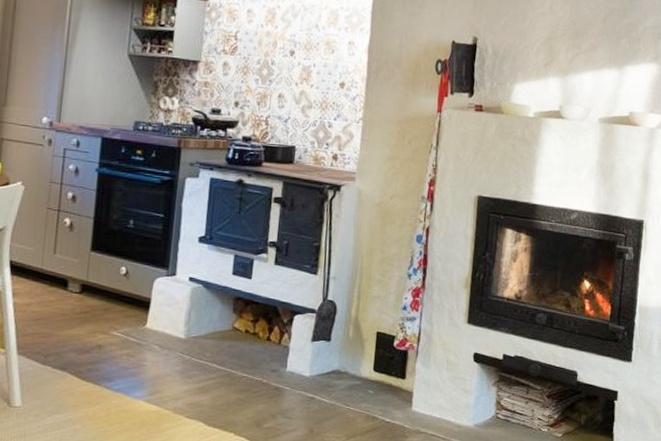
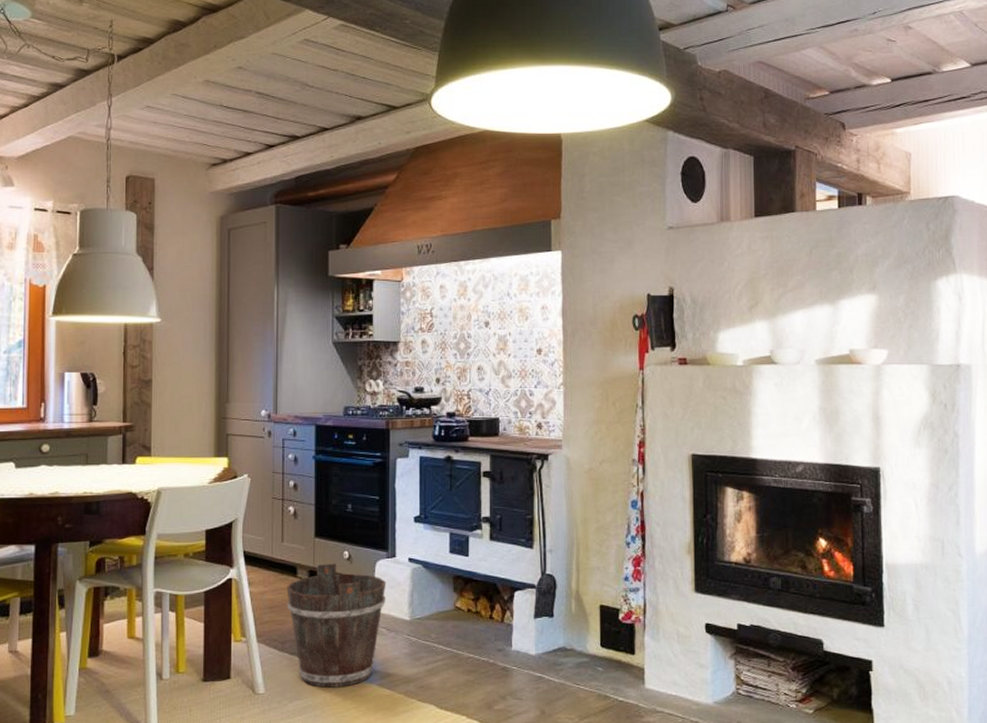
bucket: none [53,278,164,402] -> present [286,563,387,688]

